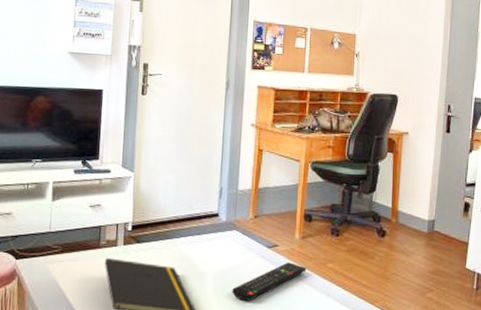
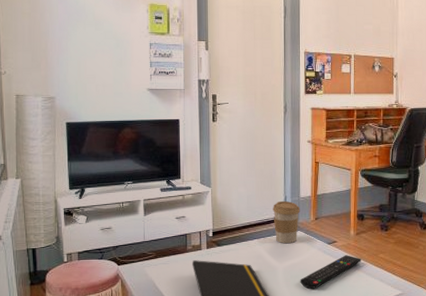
coffee cup: none [205,192,238,245] -> present [273,200,300,244]

